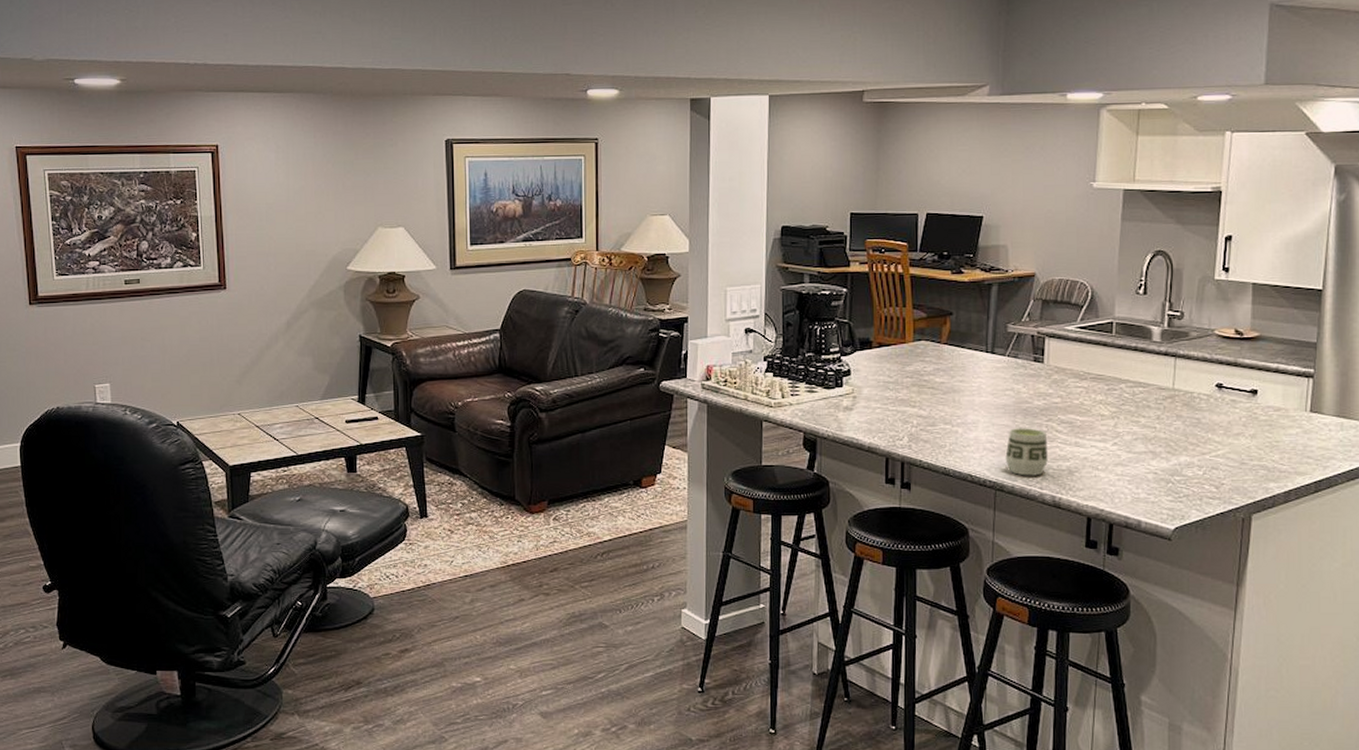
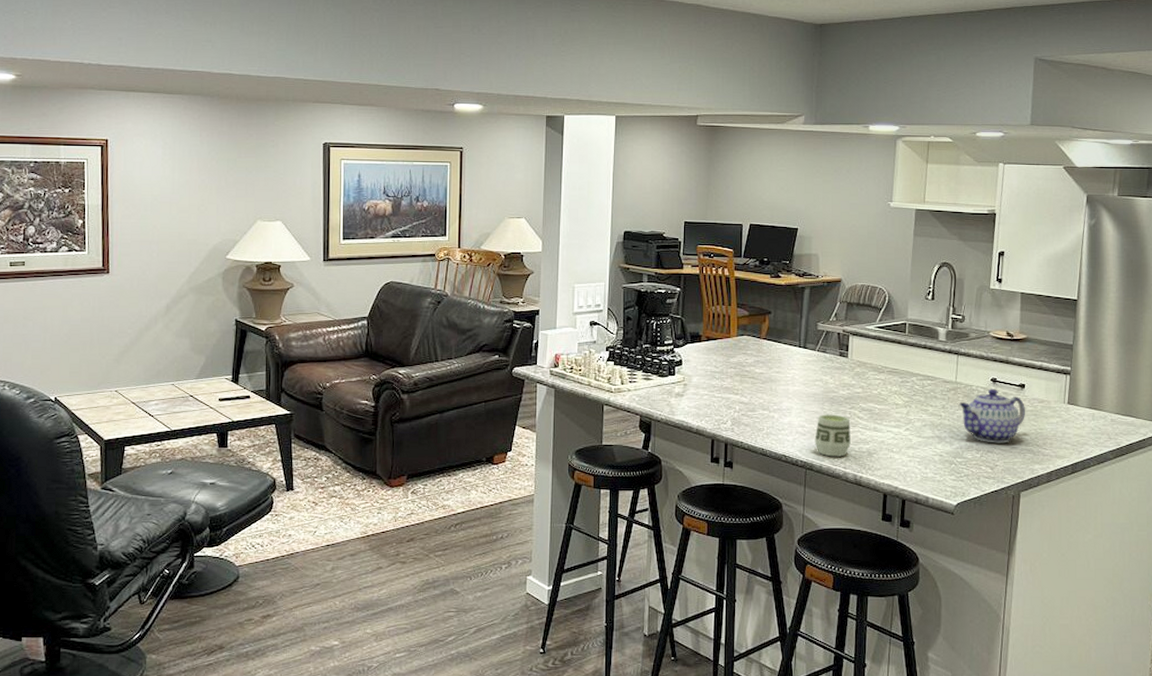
teapot: none [1177,396,1258,459] -> present [959,389,1025,443]

